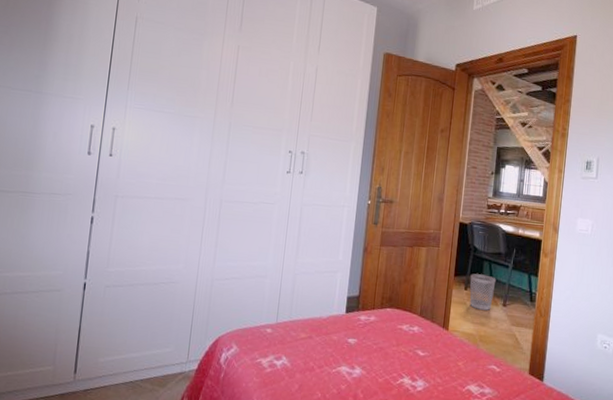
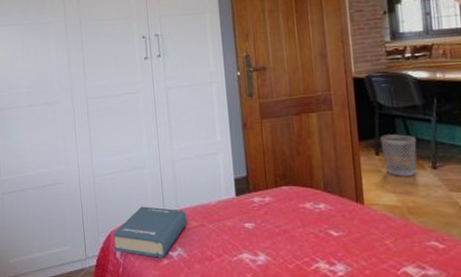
book: none [219,314,298,366] -> present [113,206,187,258]

